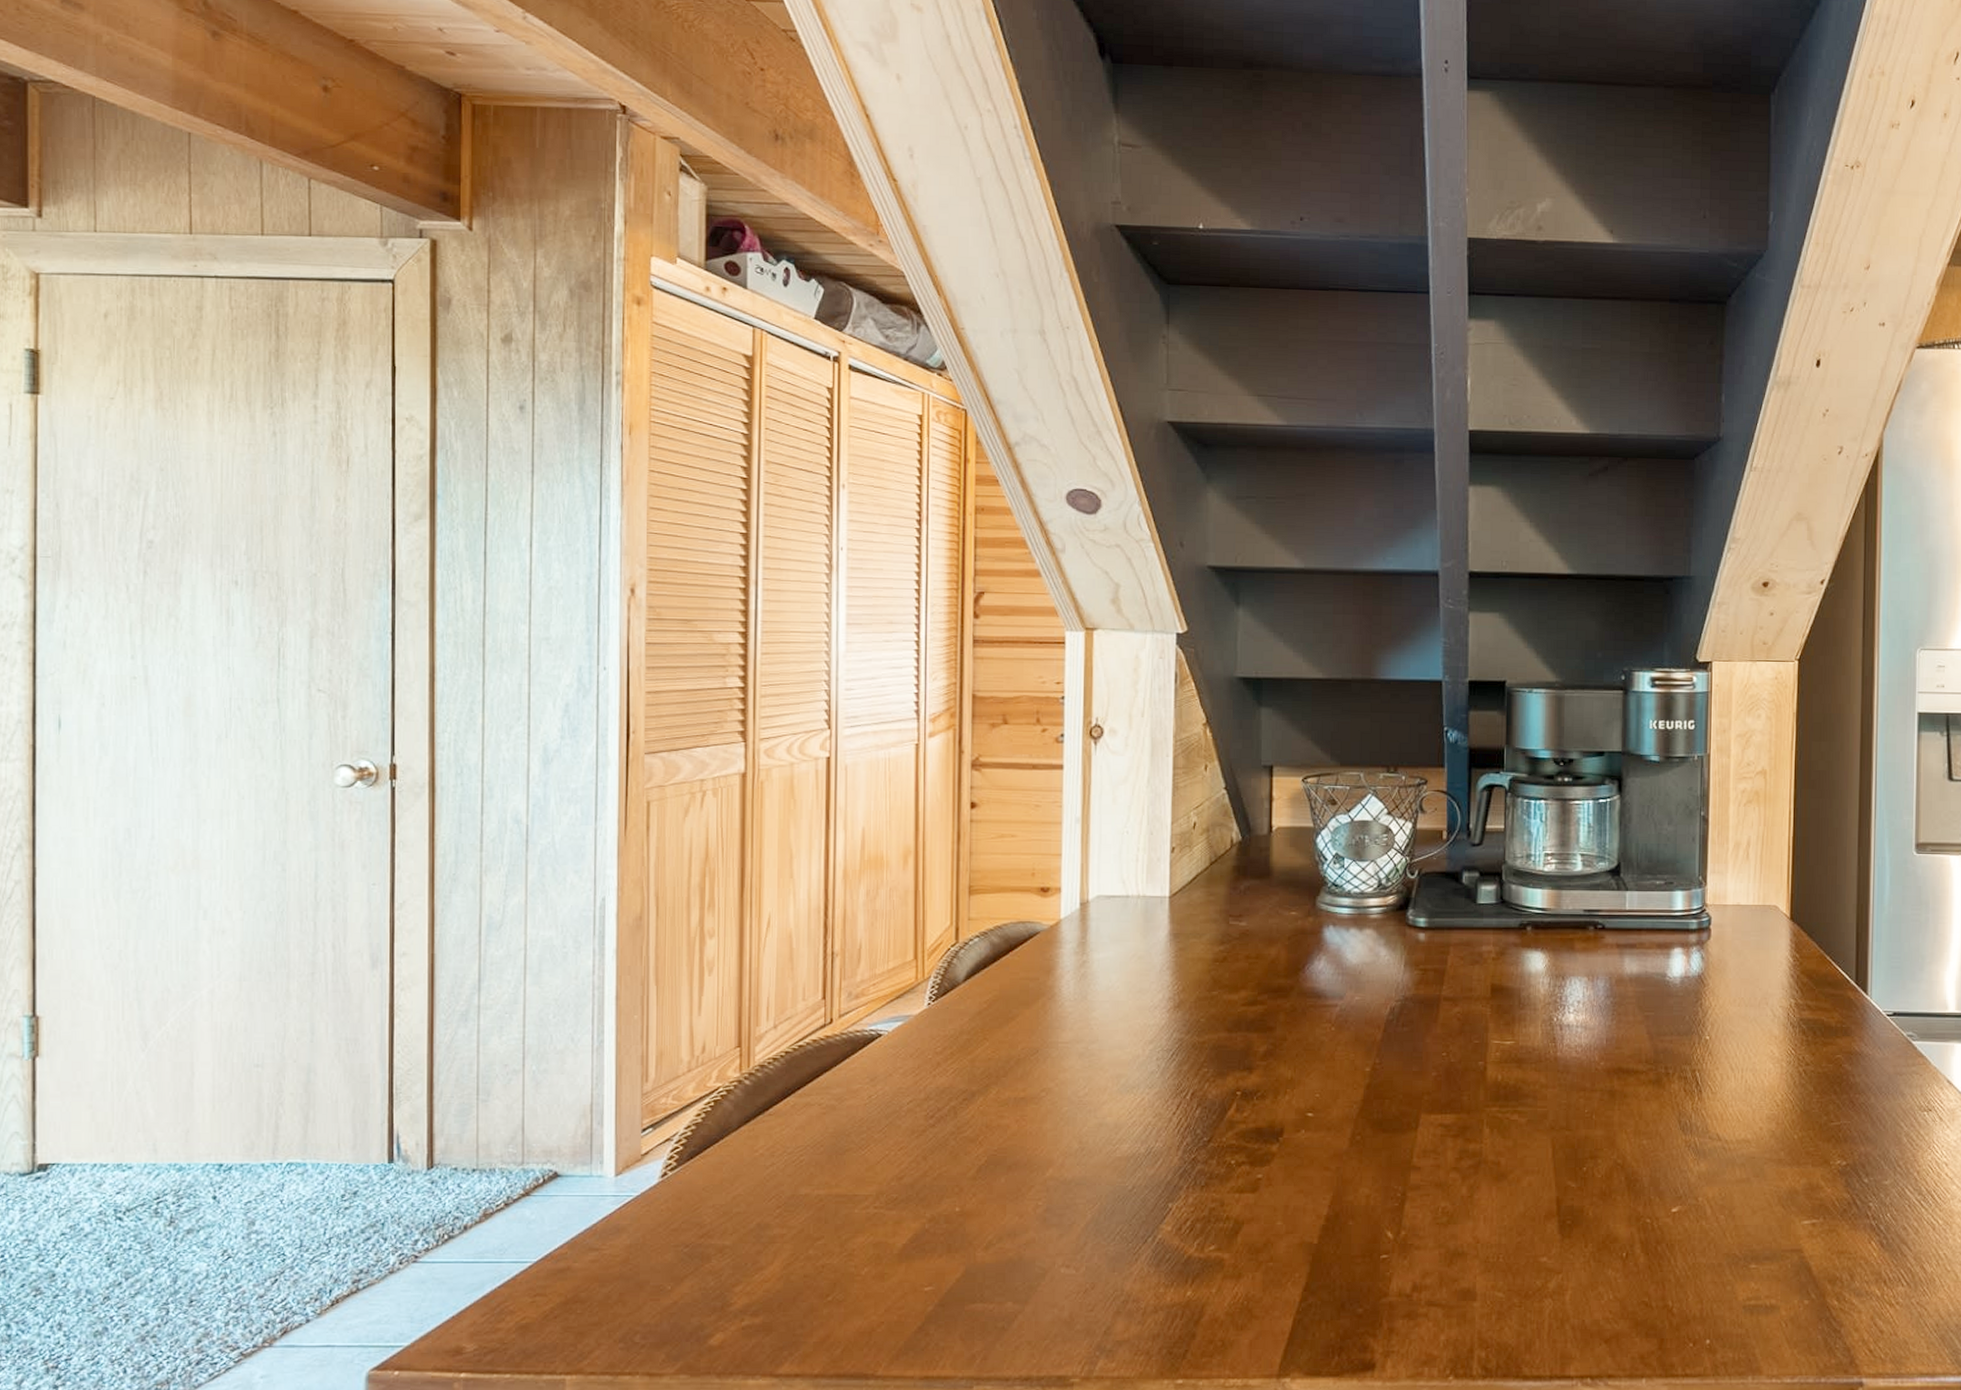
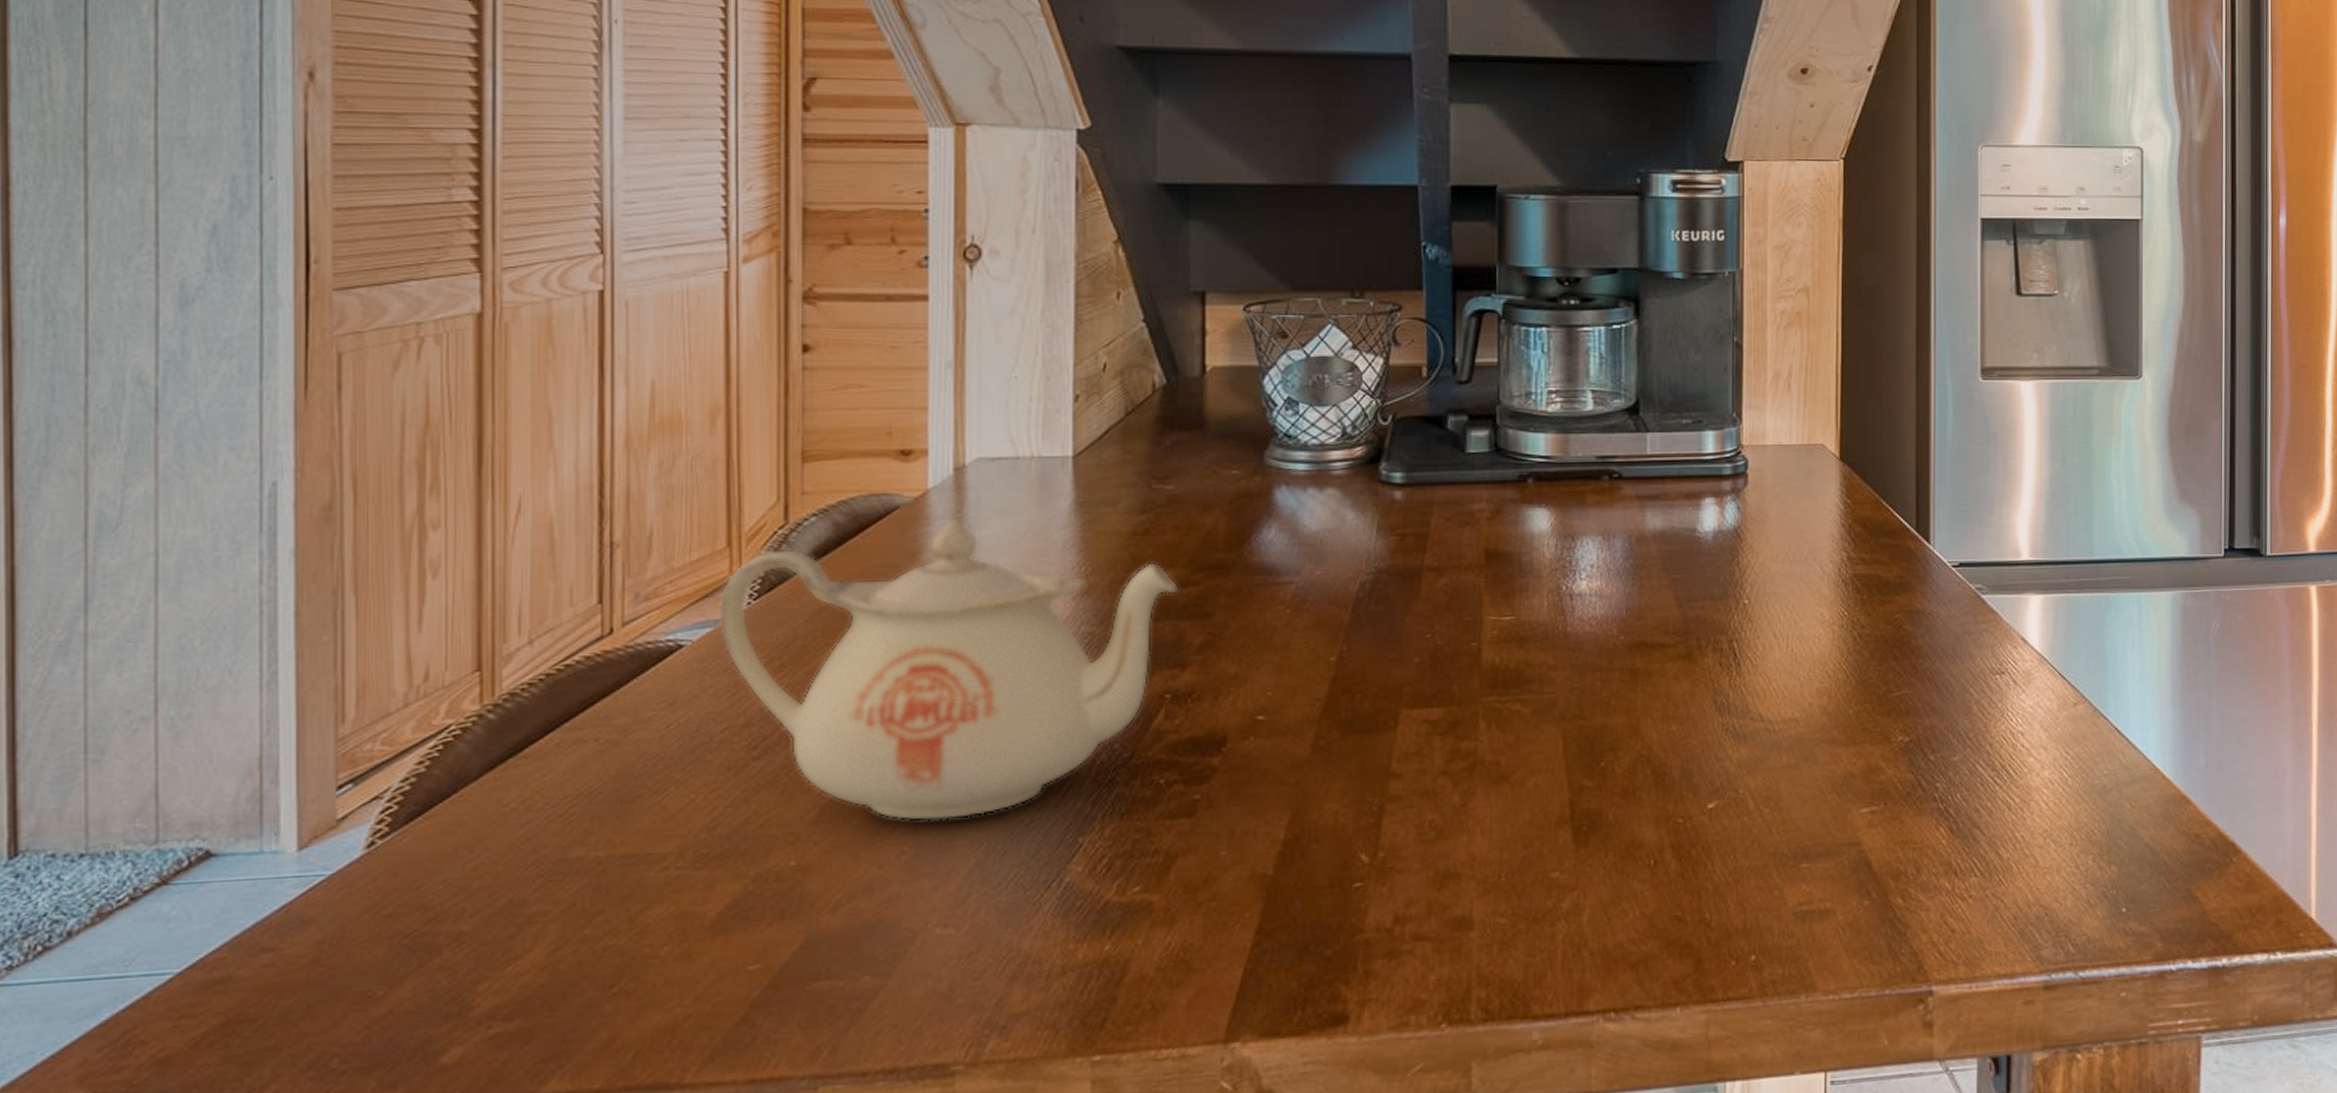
teapot: none [907,943,1249,1183] -> present [718,518,1179,822]

